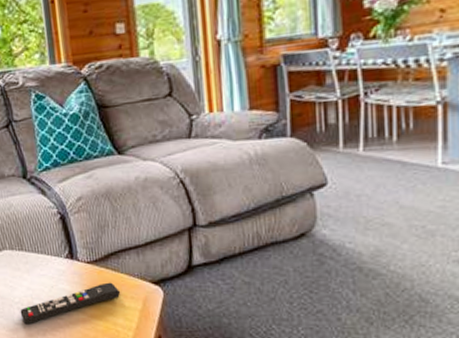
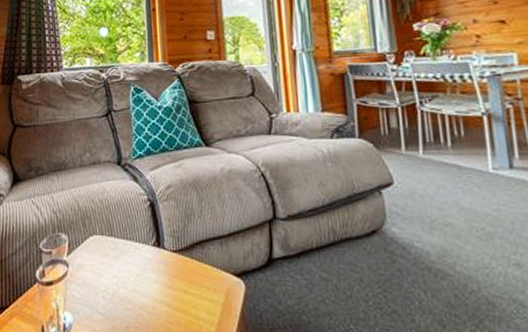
remote control: present [20,282,121,325] -> none [105,273,204,316]

